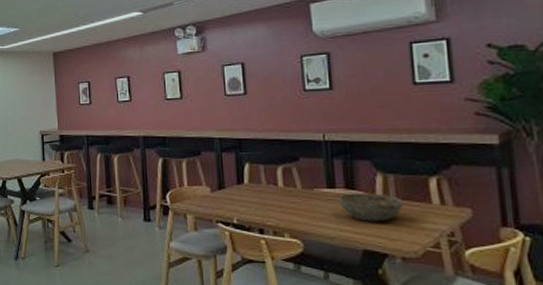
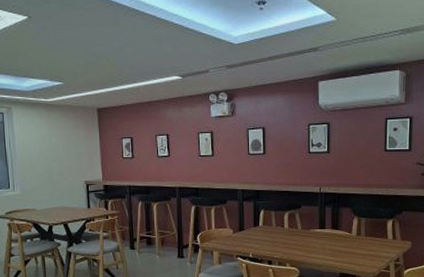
bowl: present [338,193,403,222] -> none [326,232,369,253]

